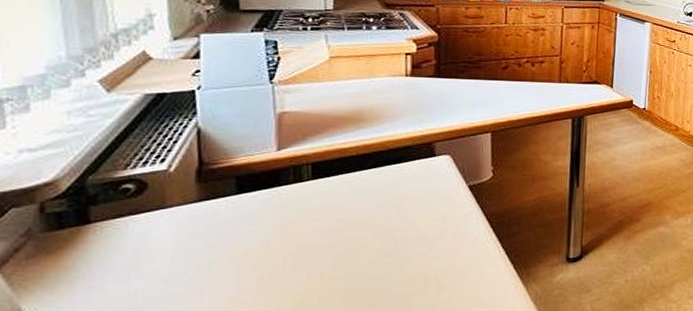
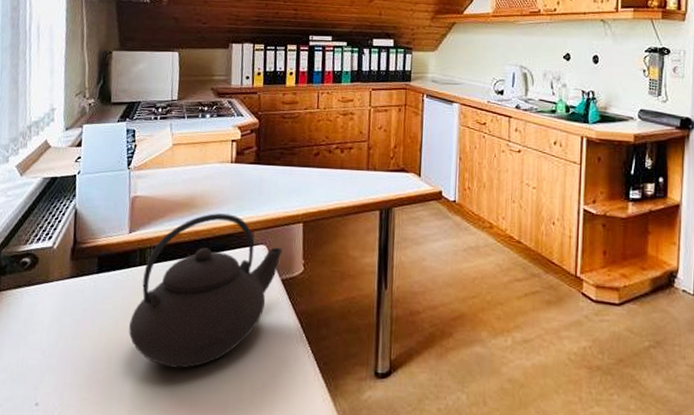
teapot: none [285,127,469,279] -> present [128,213,283,369]

